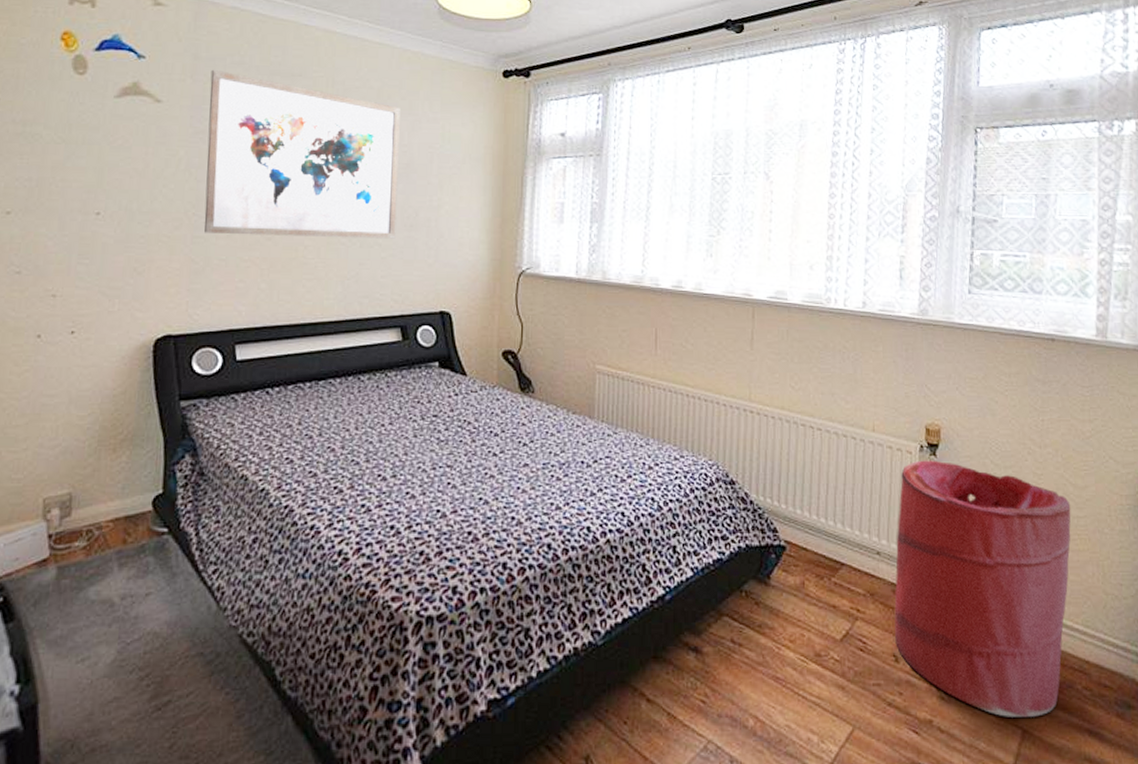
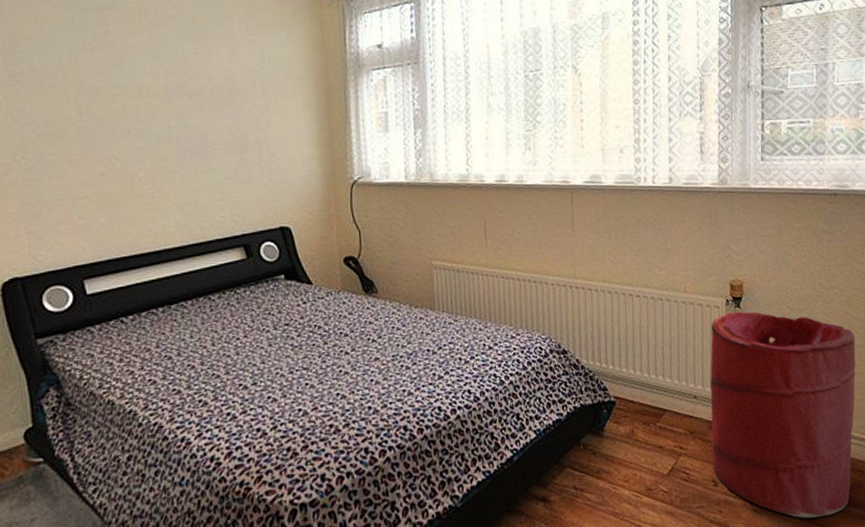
wall art: present [204,69,400,239] -> none [18,9,228,175]

